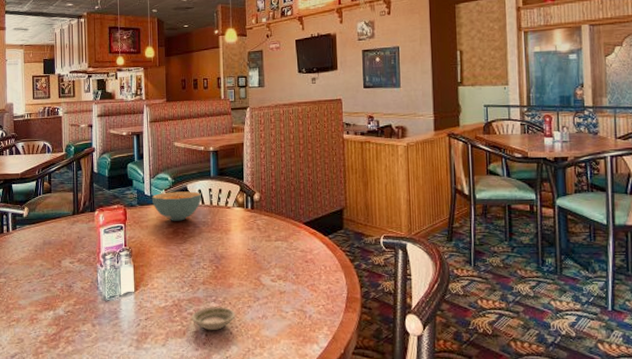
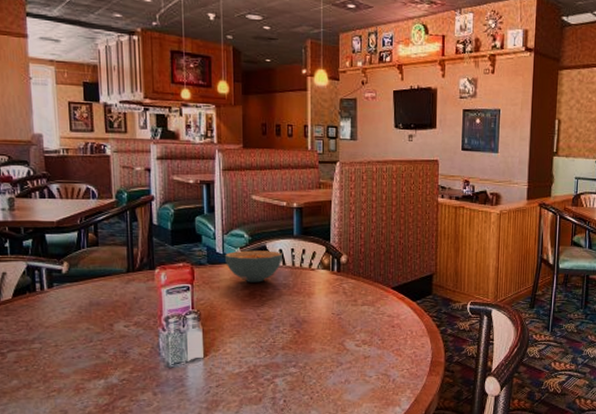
saucer: present [191,307,236,330] -> none [269,372,317,396]

